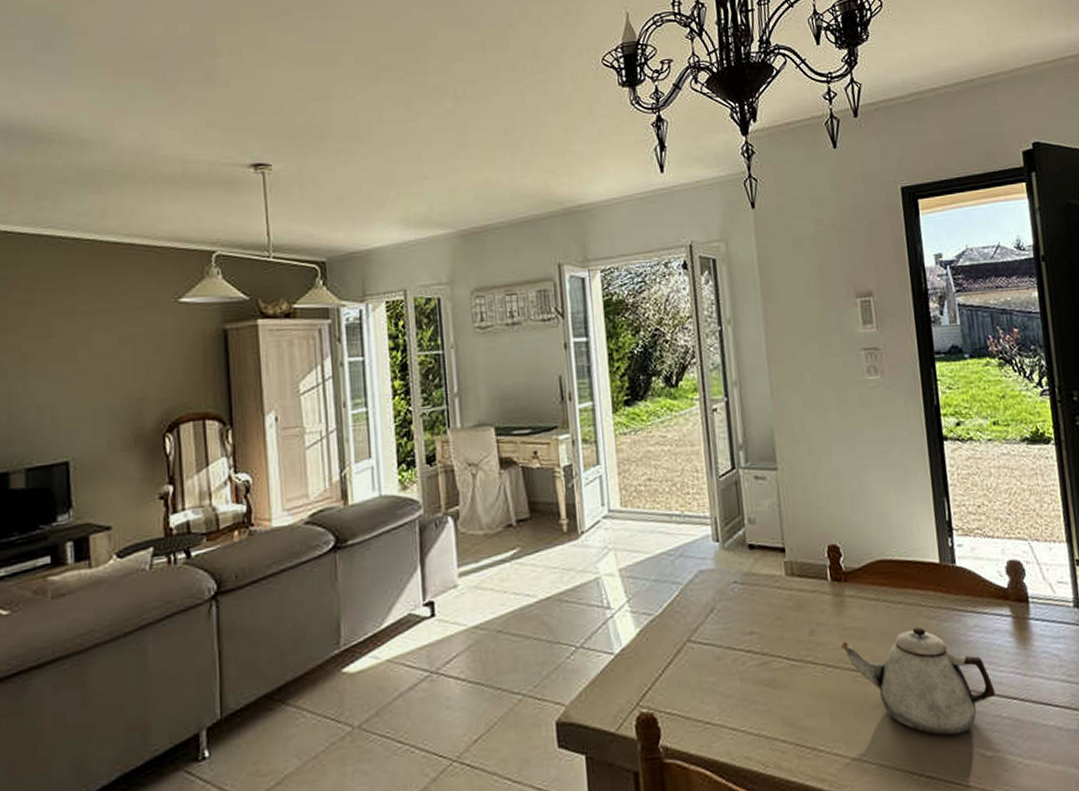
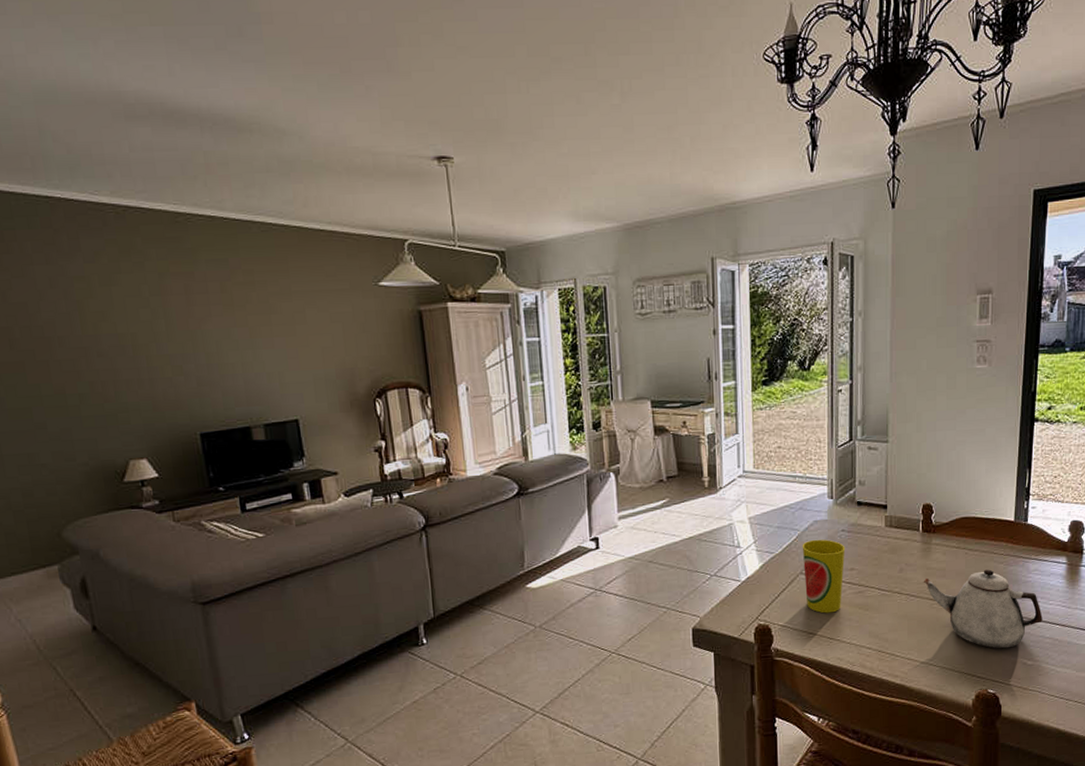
cup: none [686,594,743,695] -> present [802,539,846,614]

